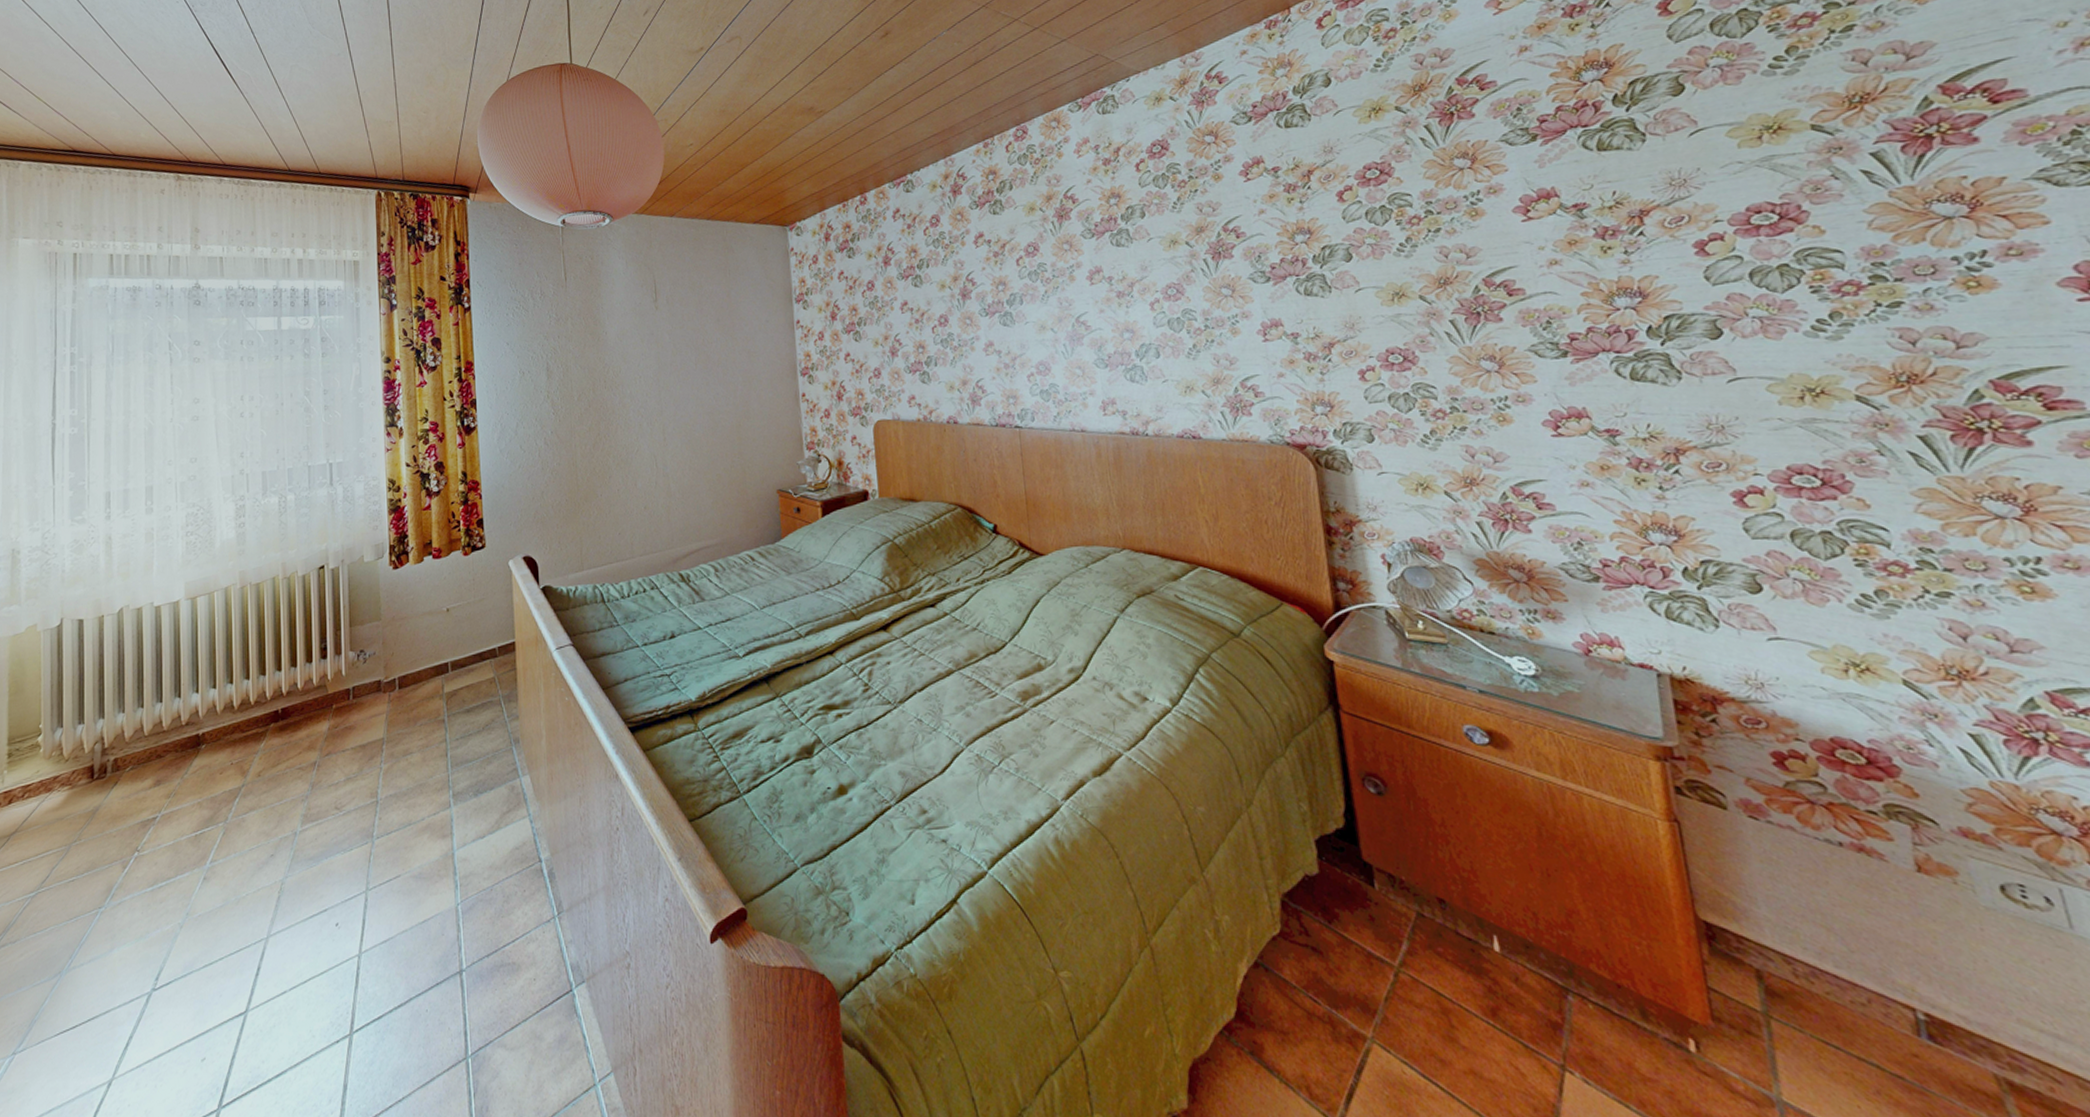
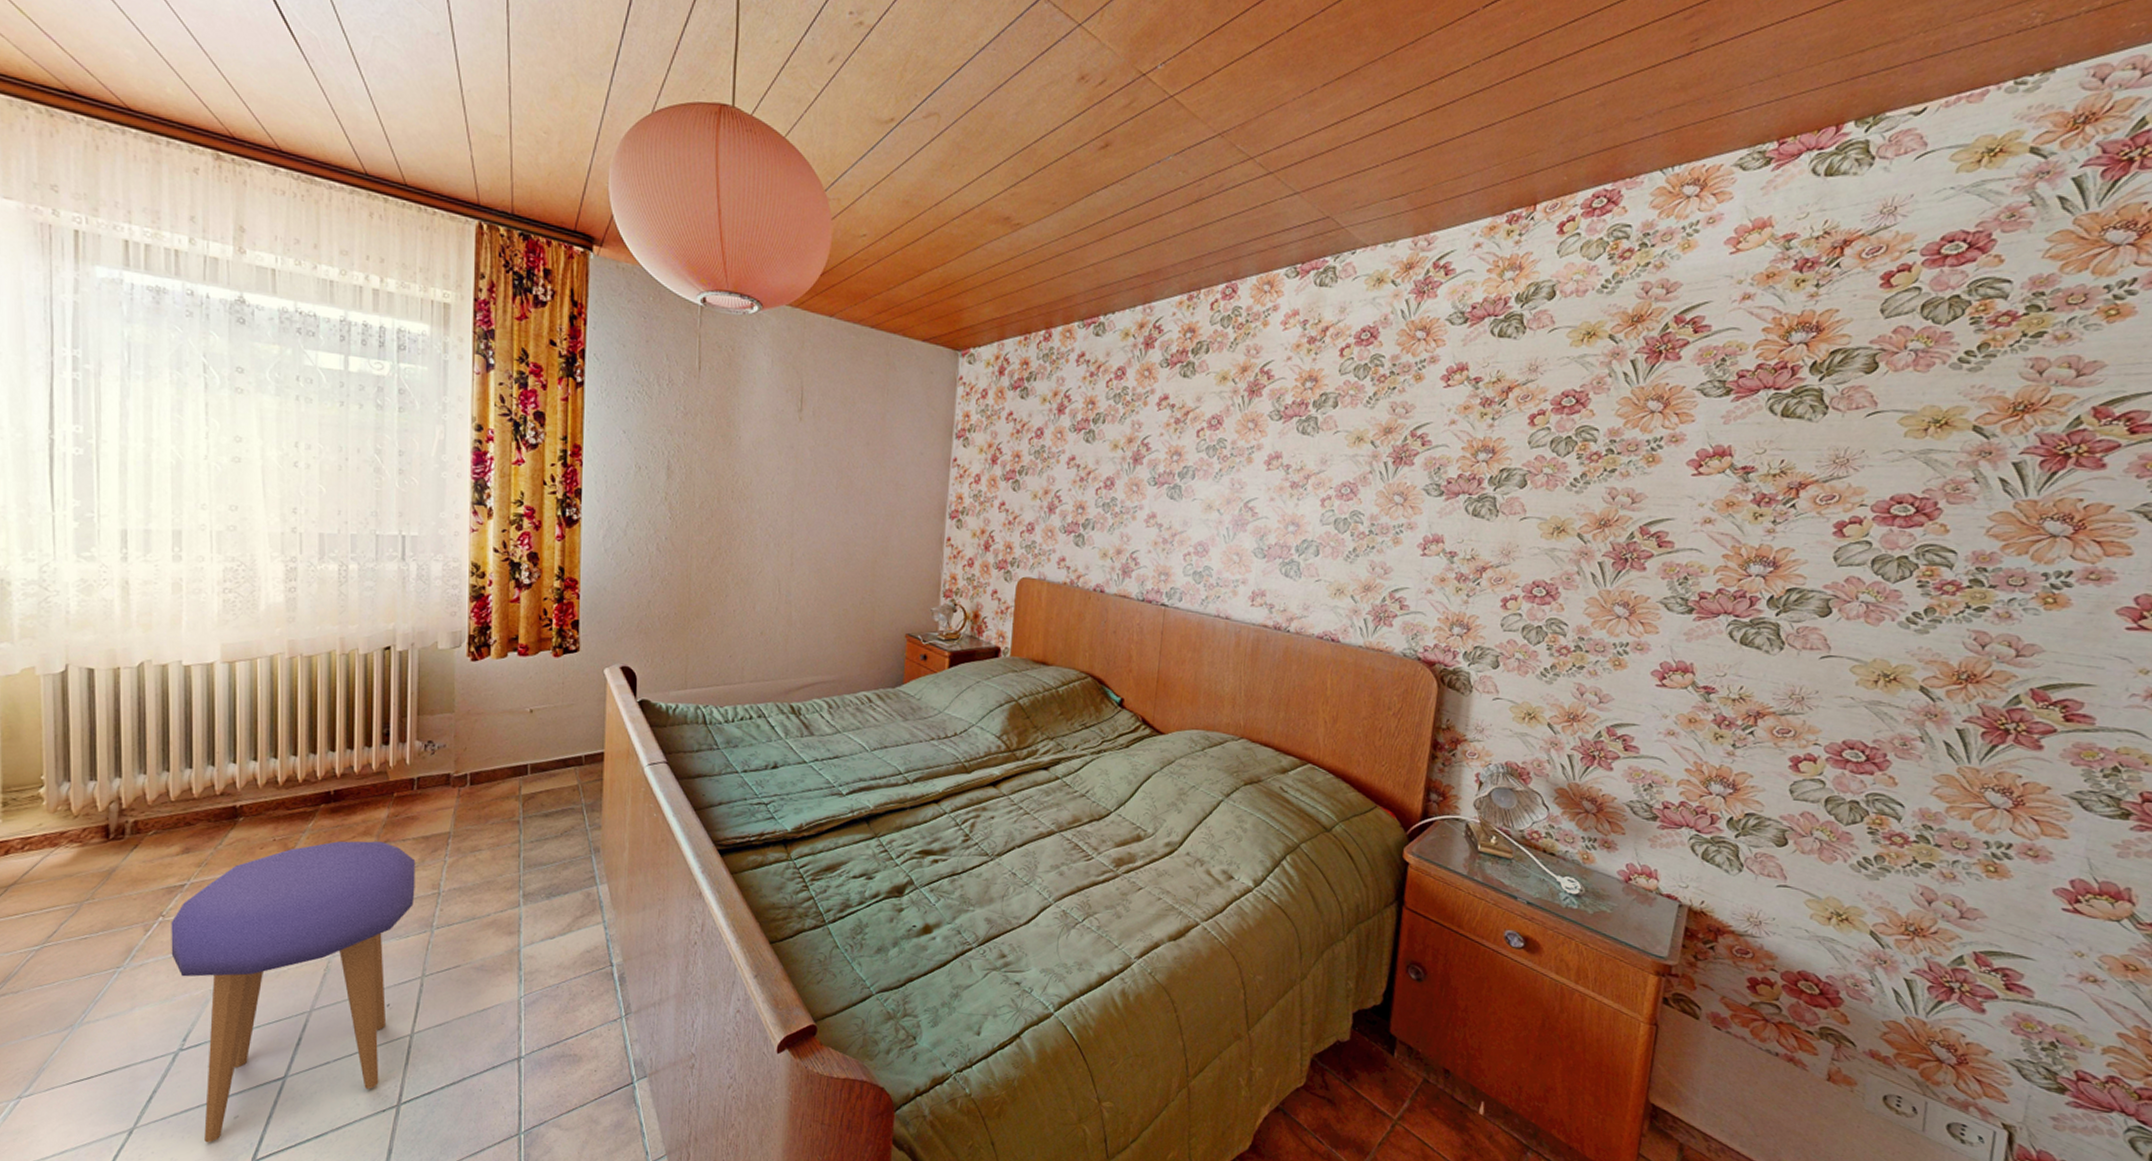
stool: none [145,755,356,1091] -> present [171,841,416,1143]

